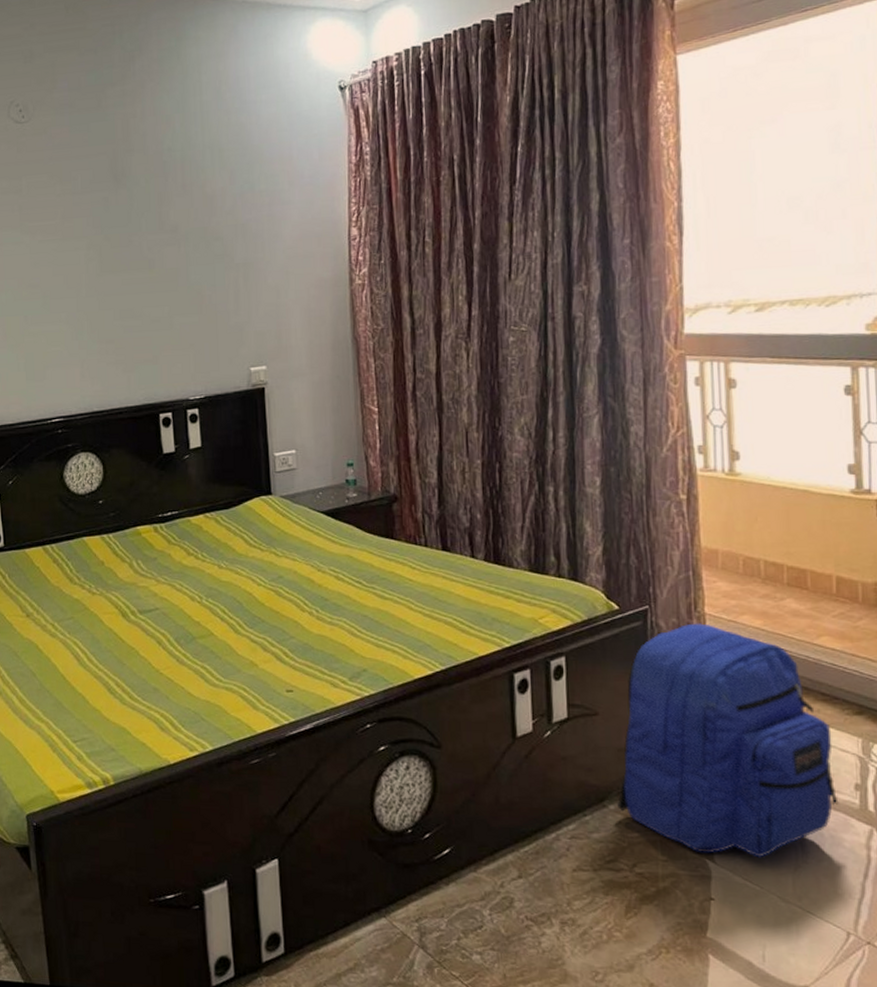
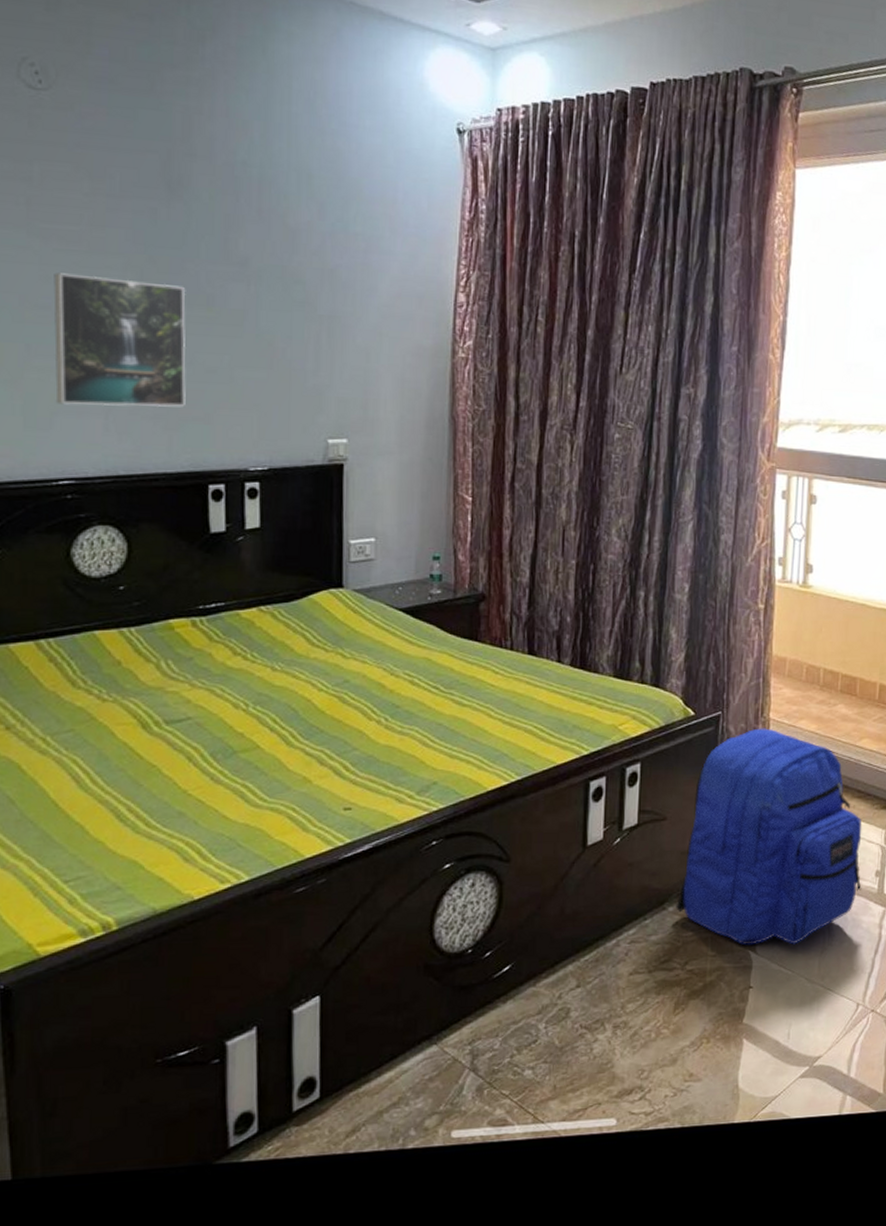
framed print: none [40,255,138,360] -> present [53,272,186,408]

